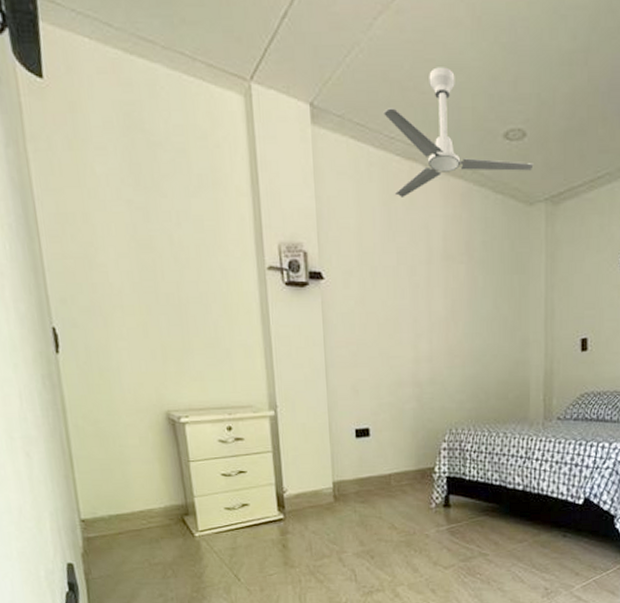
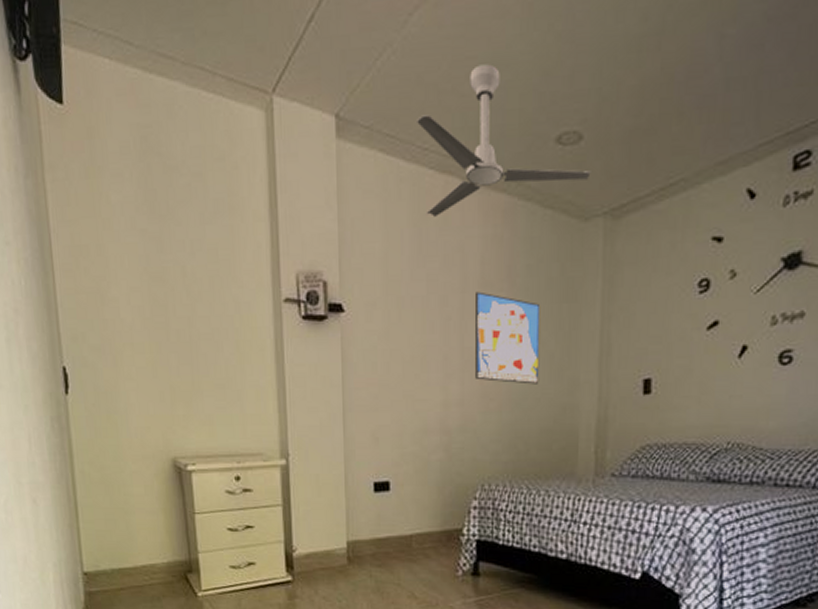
wall art: none [440,263,496,343] -> present [475,291,541,385]

